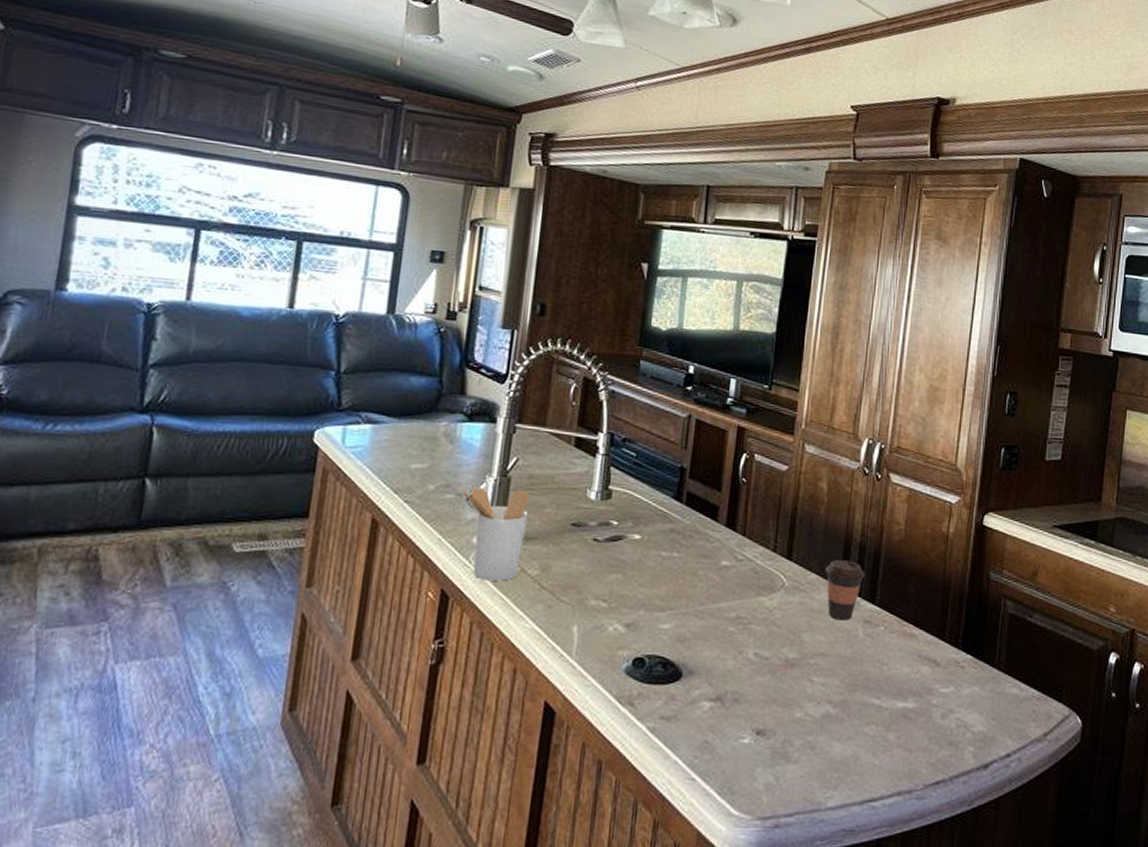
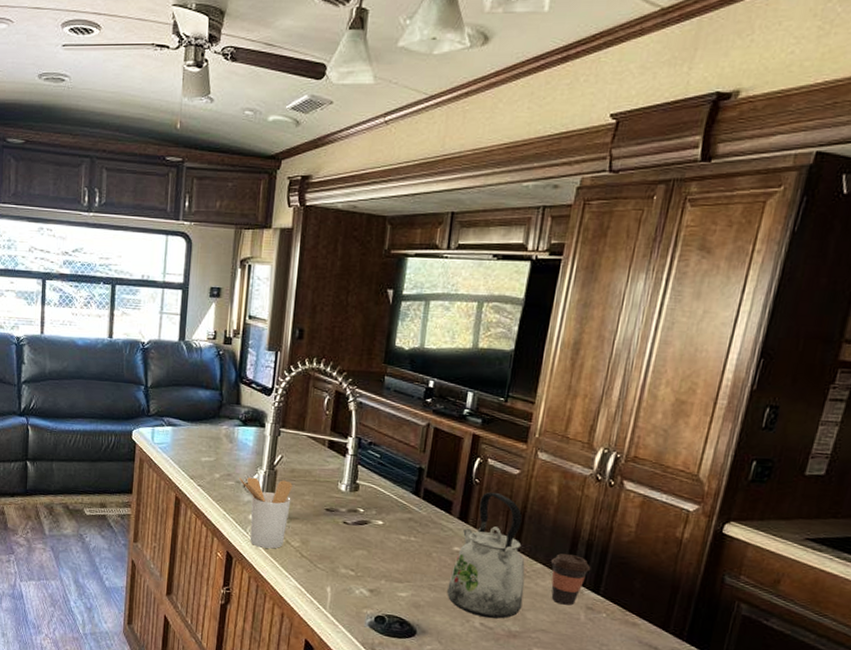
kettle: none [716,493,800,646] -> present [447,492,525,619]

